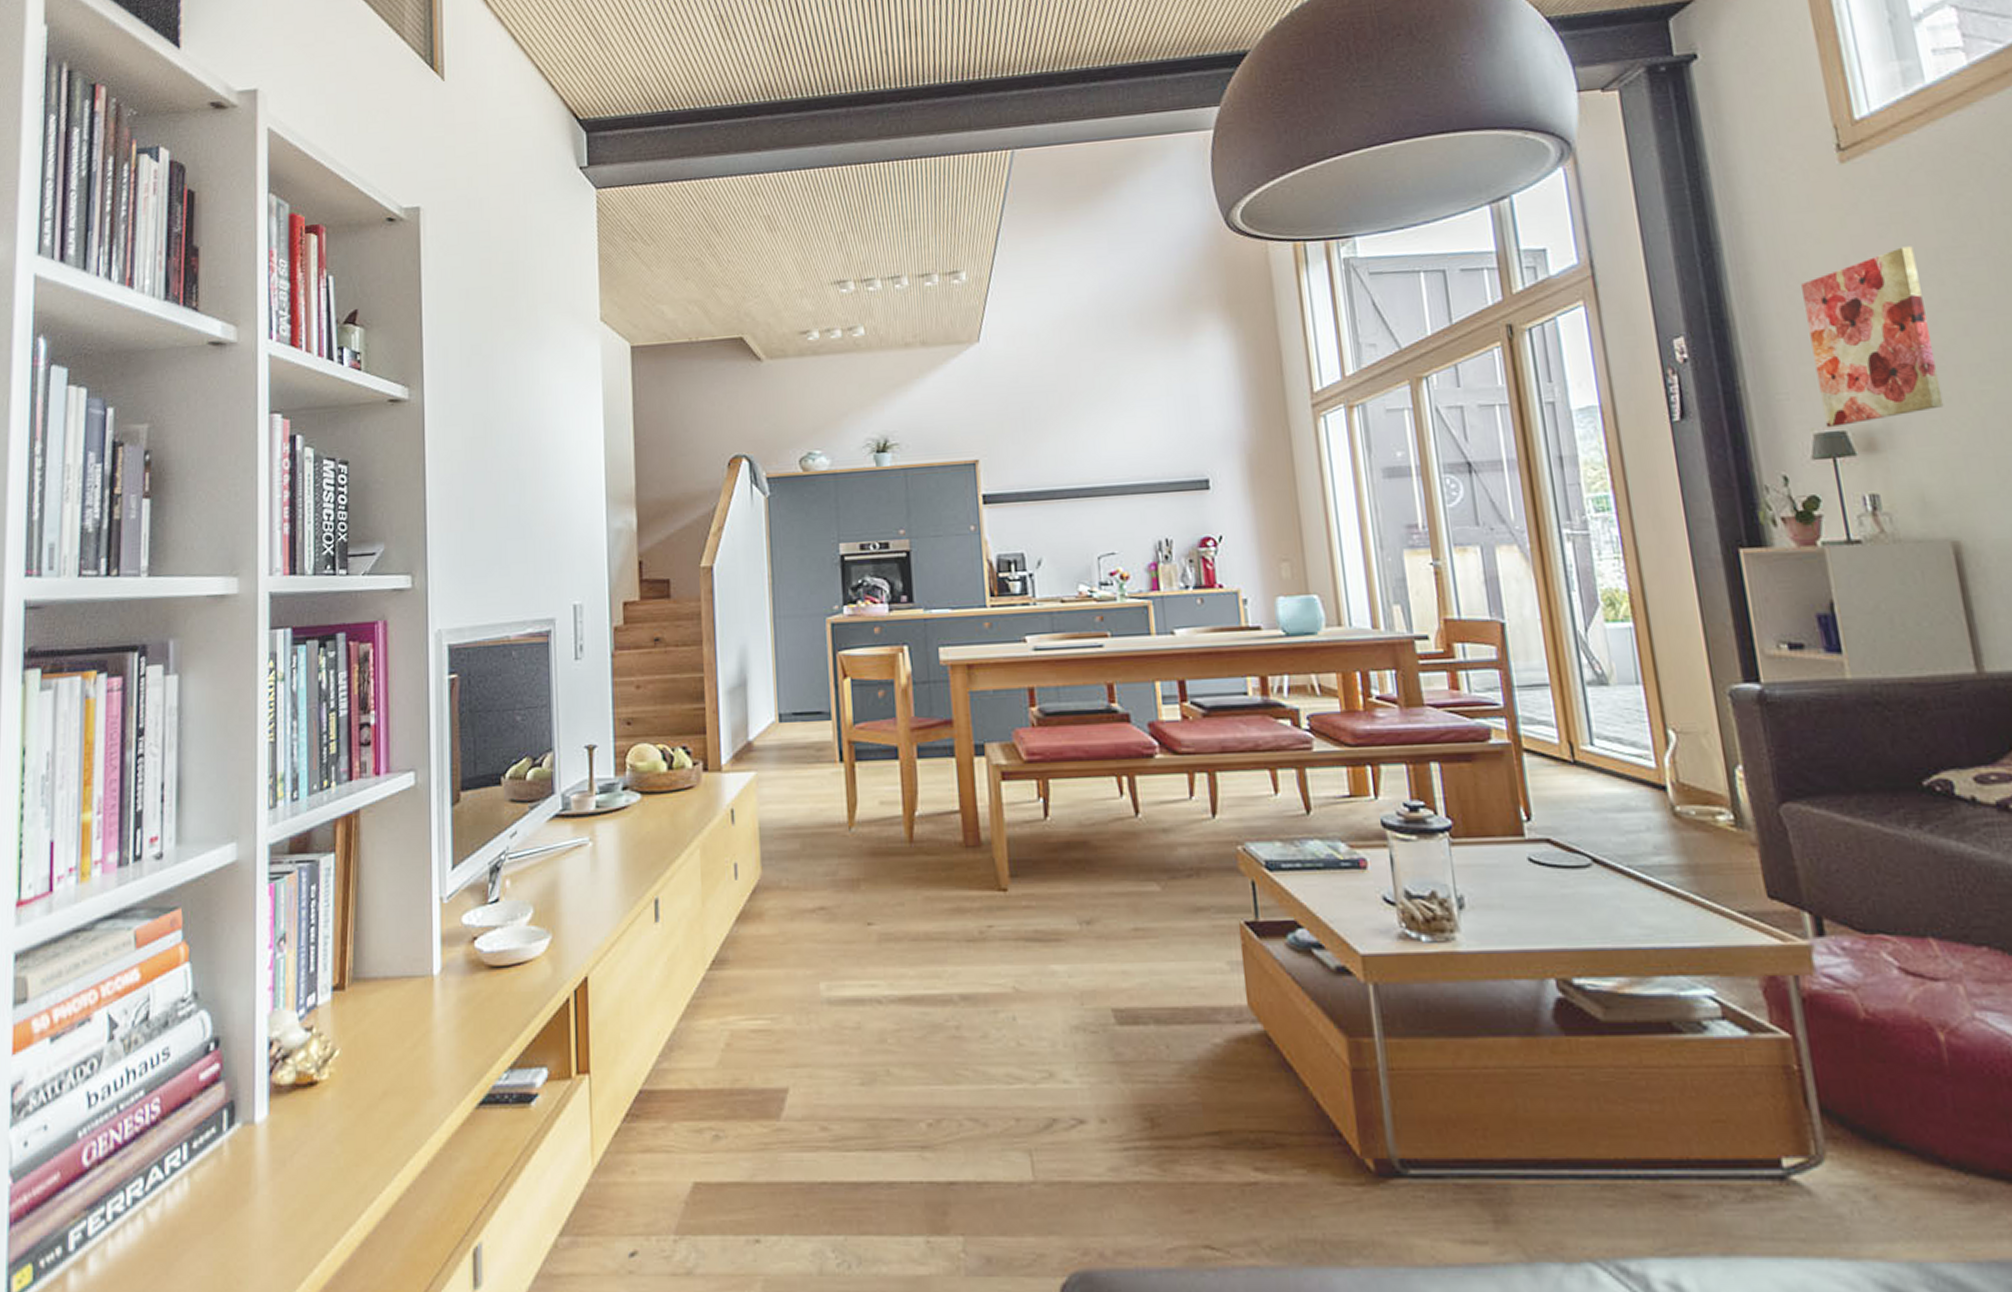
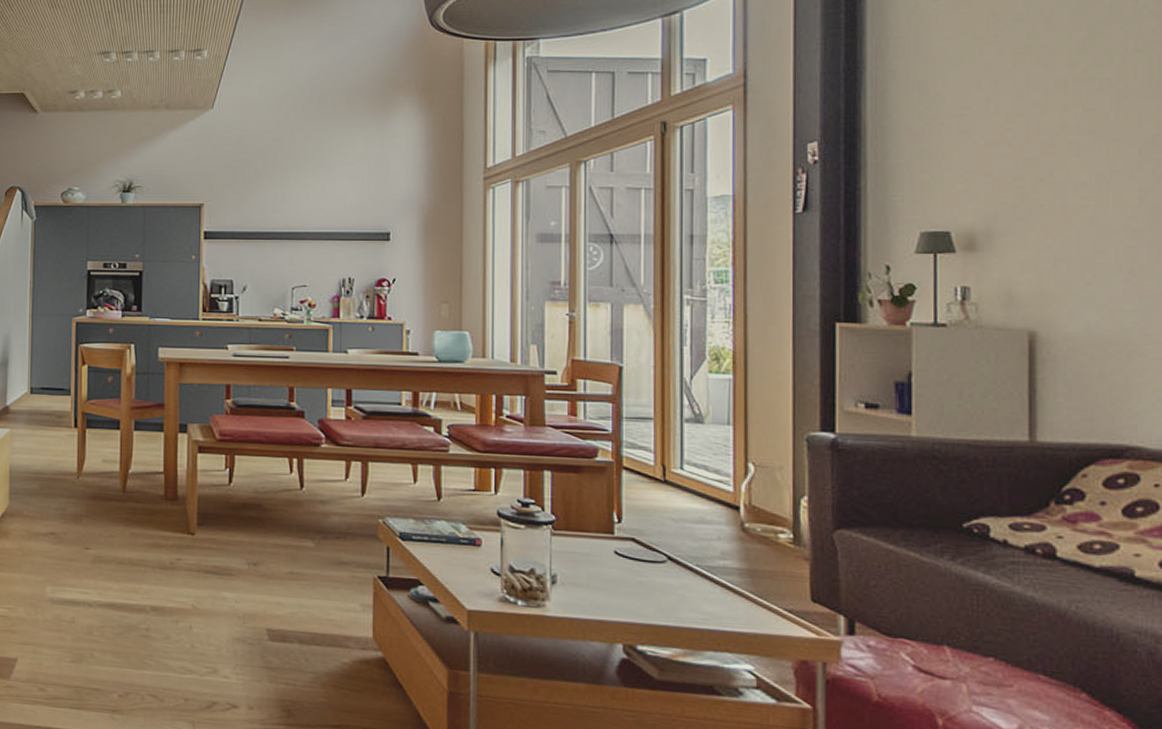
wall art: present [1801,246,1944,427] -> none [933,75,1045,227]

